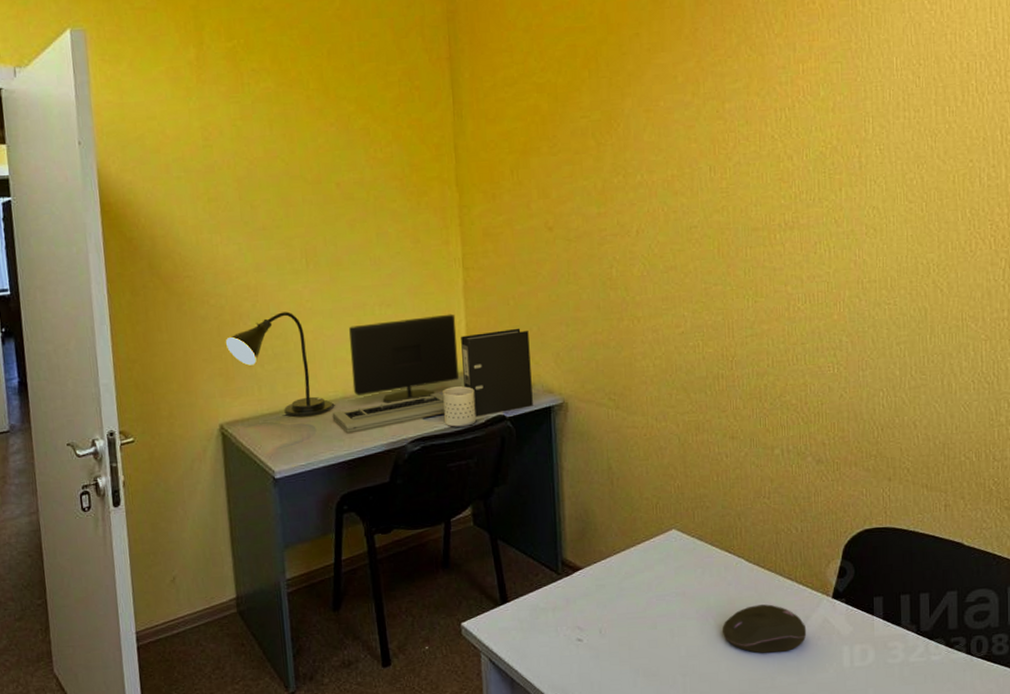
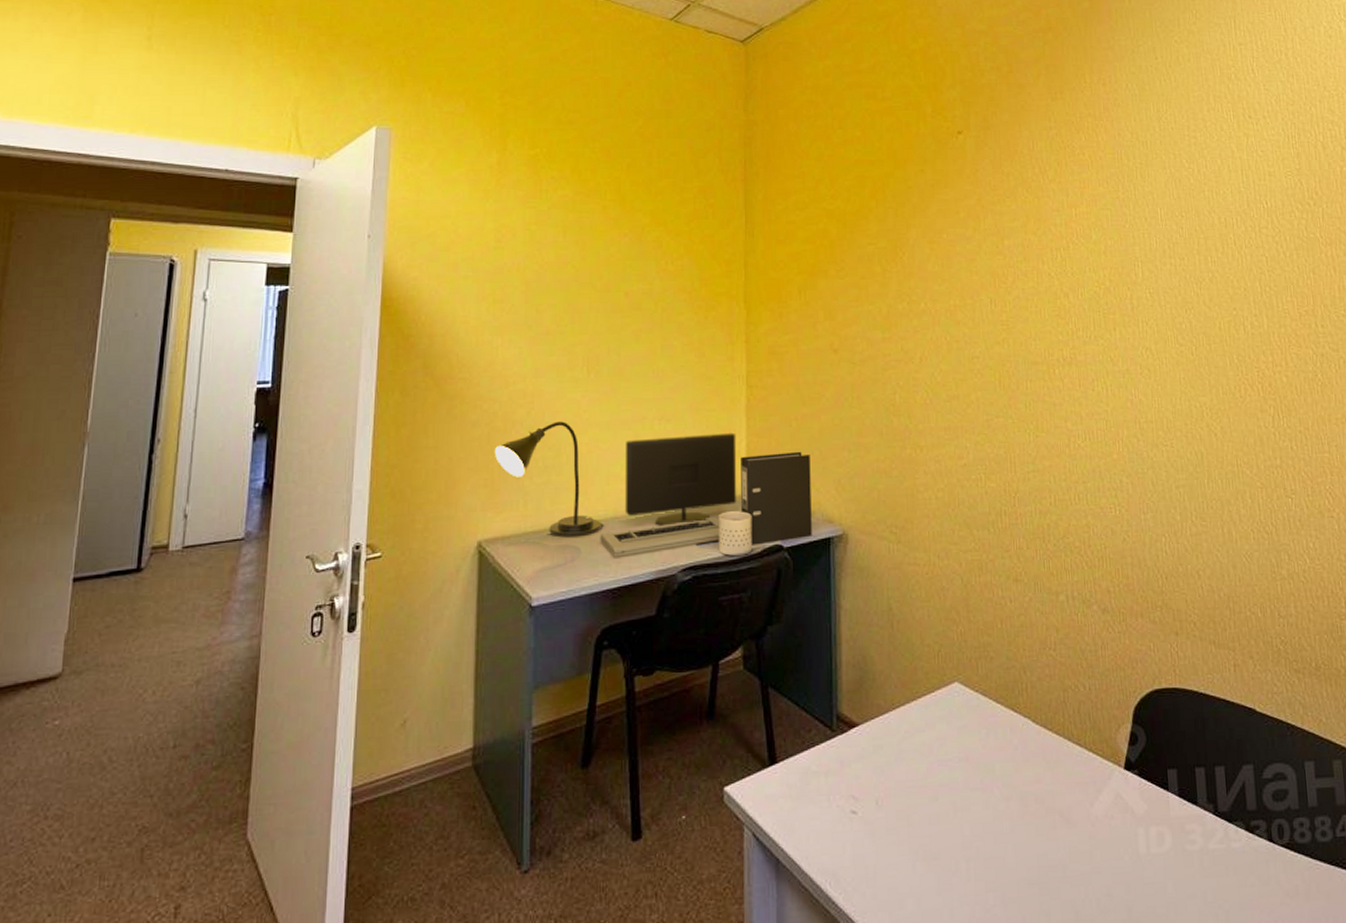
computer mouse: present [723,604,807,653] -> none [1009,774,1099,834]

